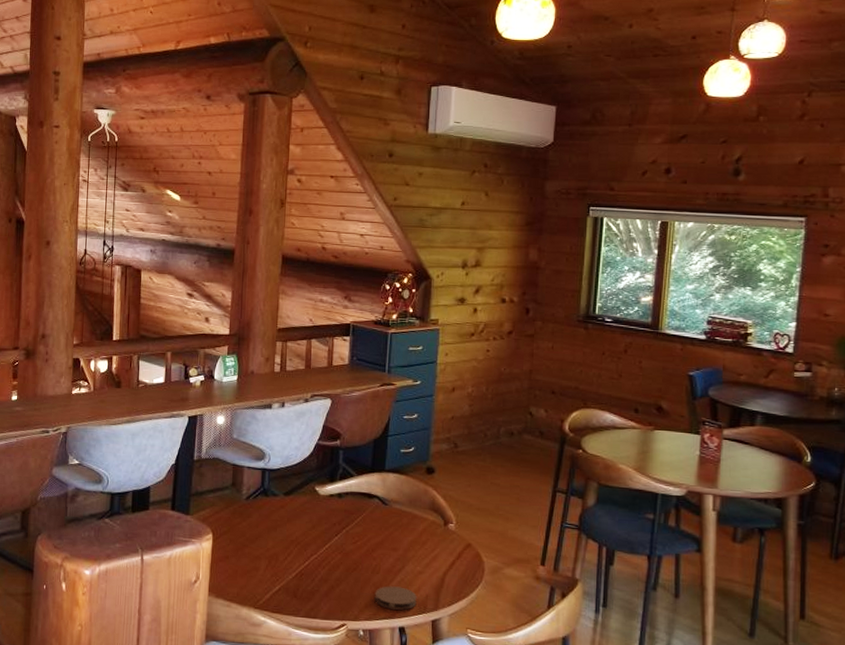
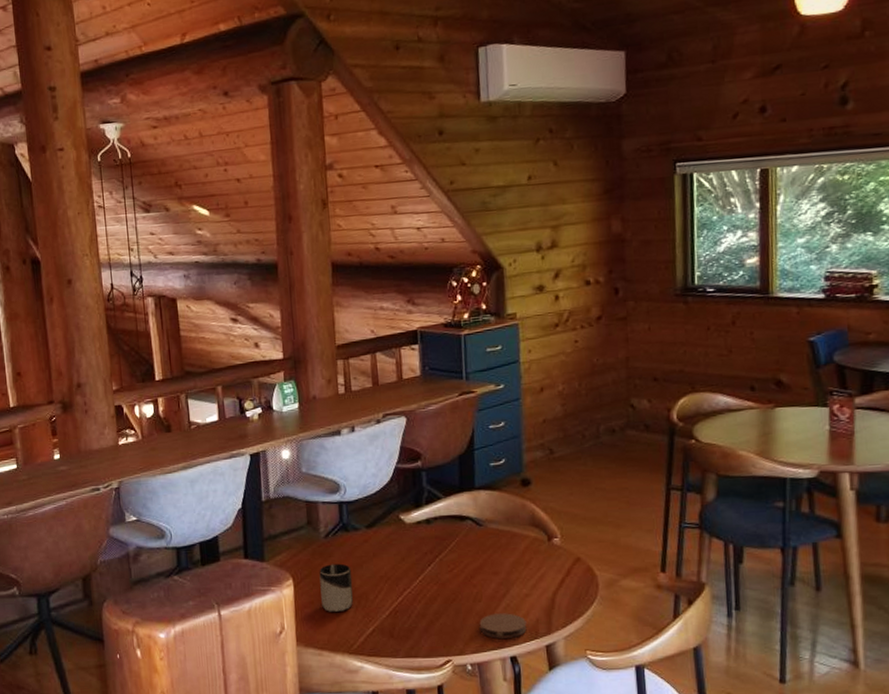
cup: none [236,524,266,569] -> present [319,563,354,612]

